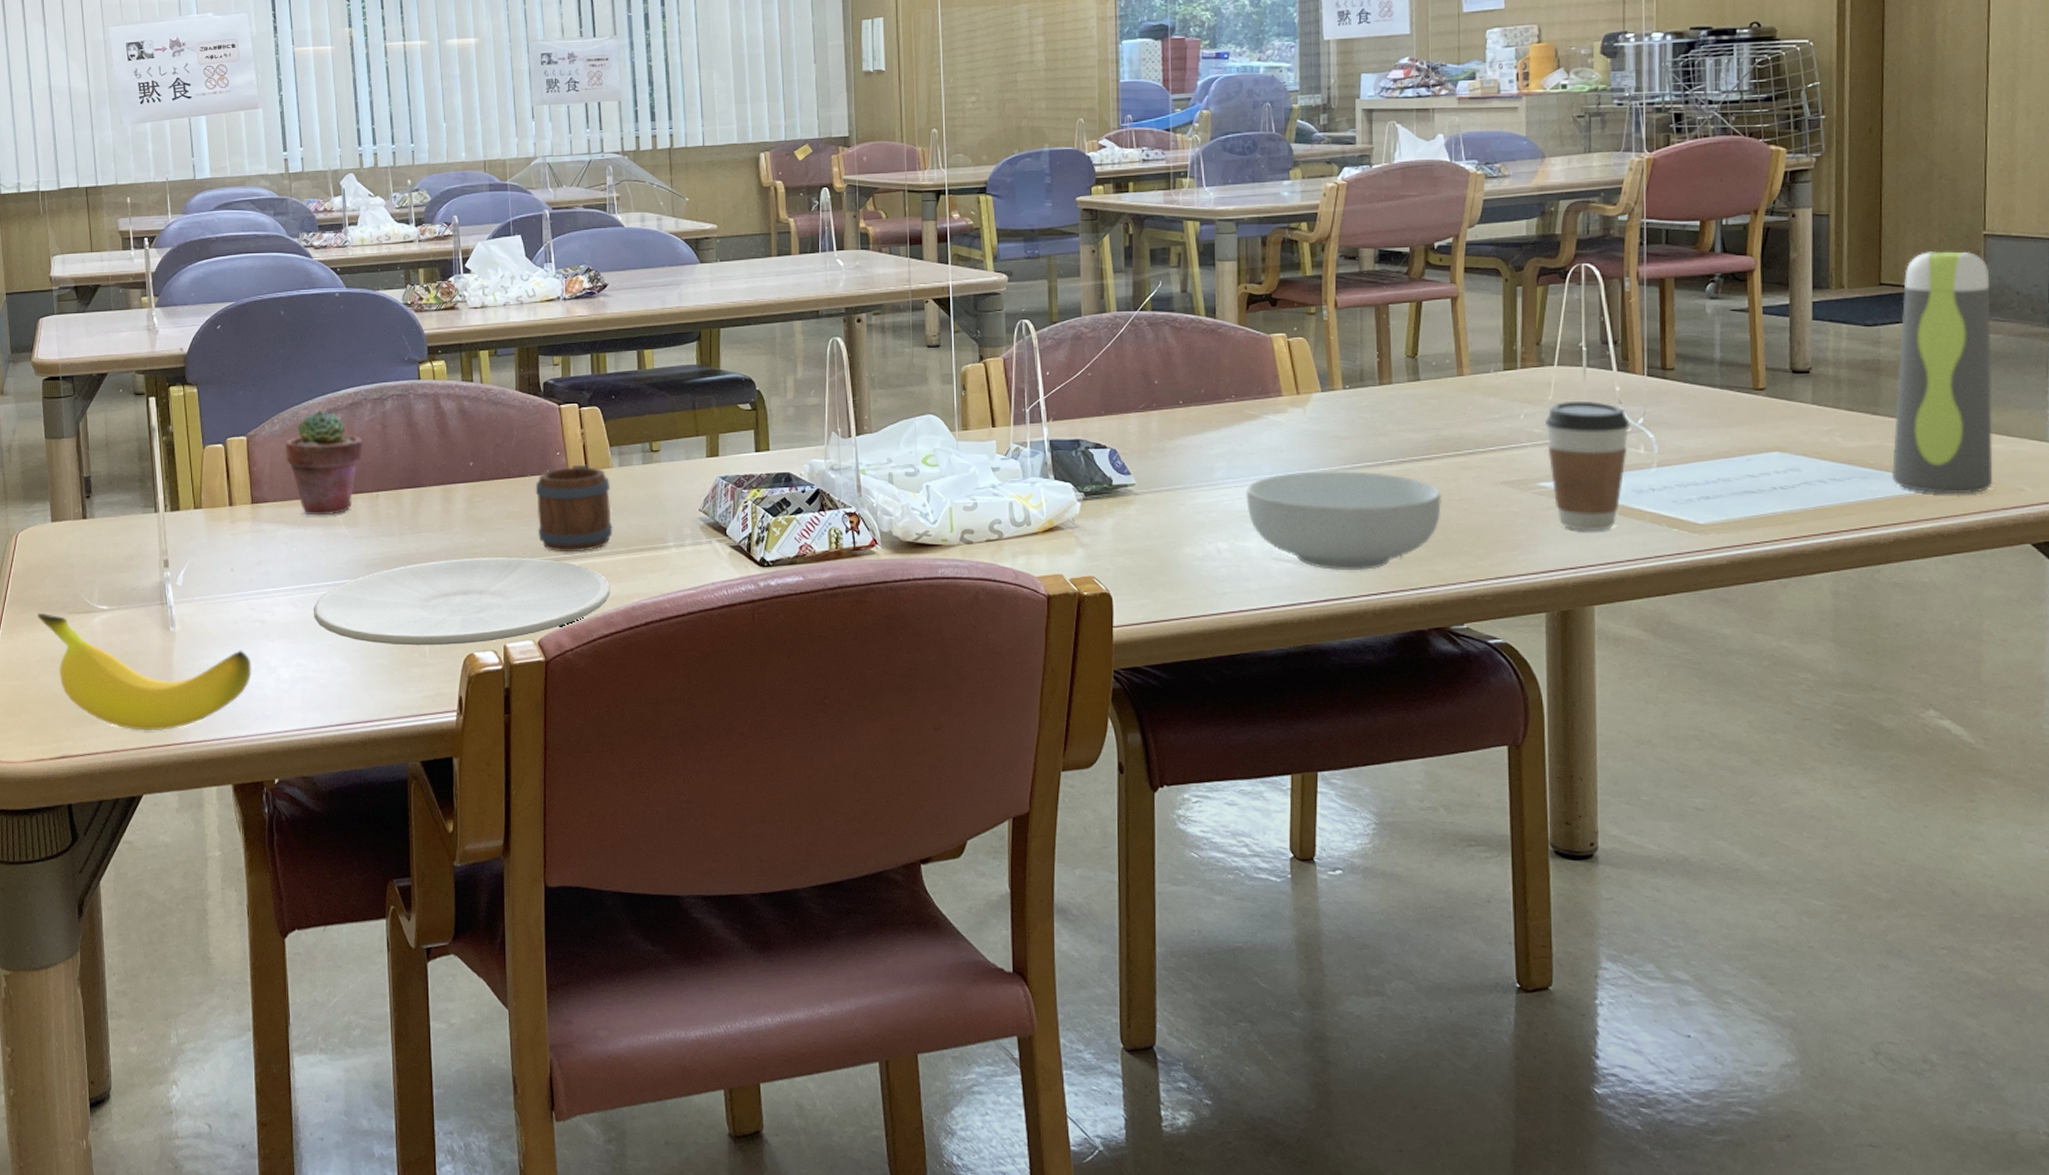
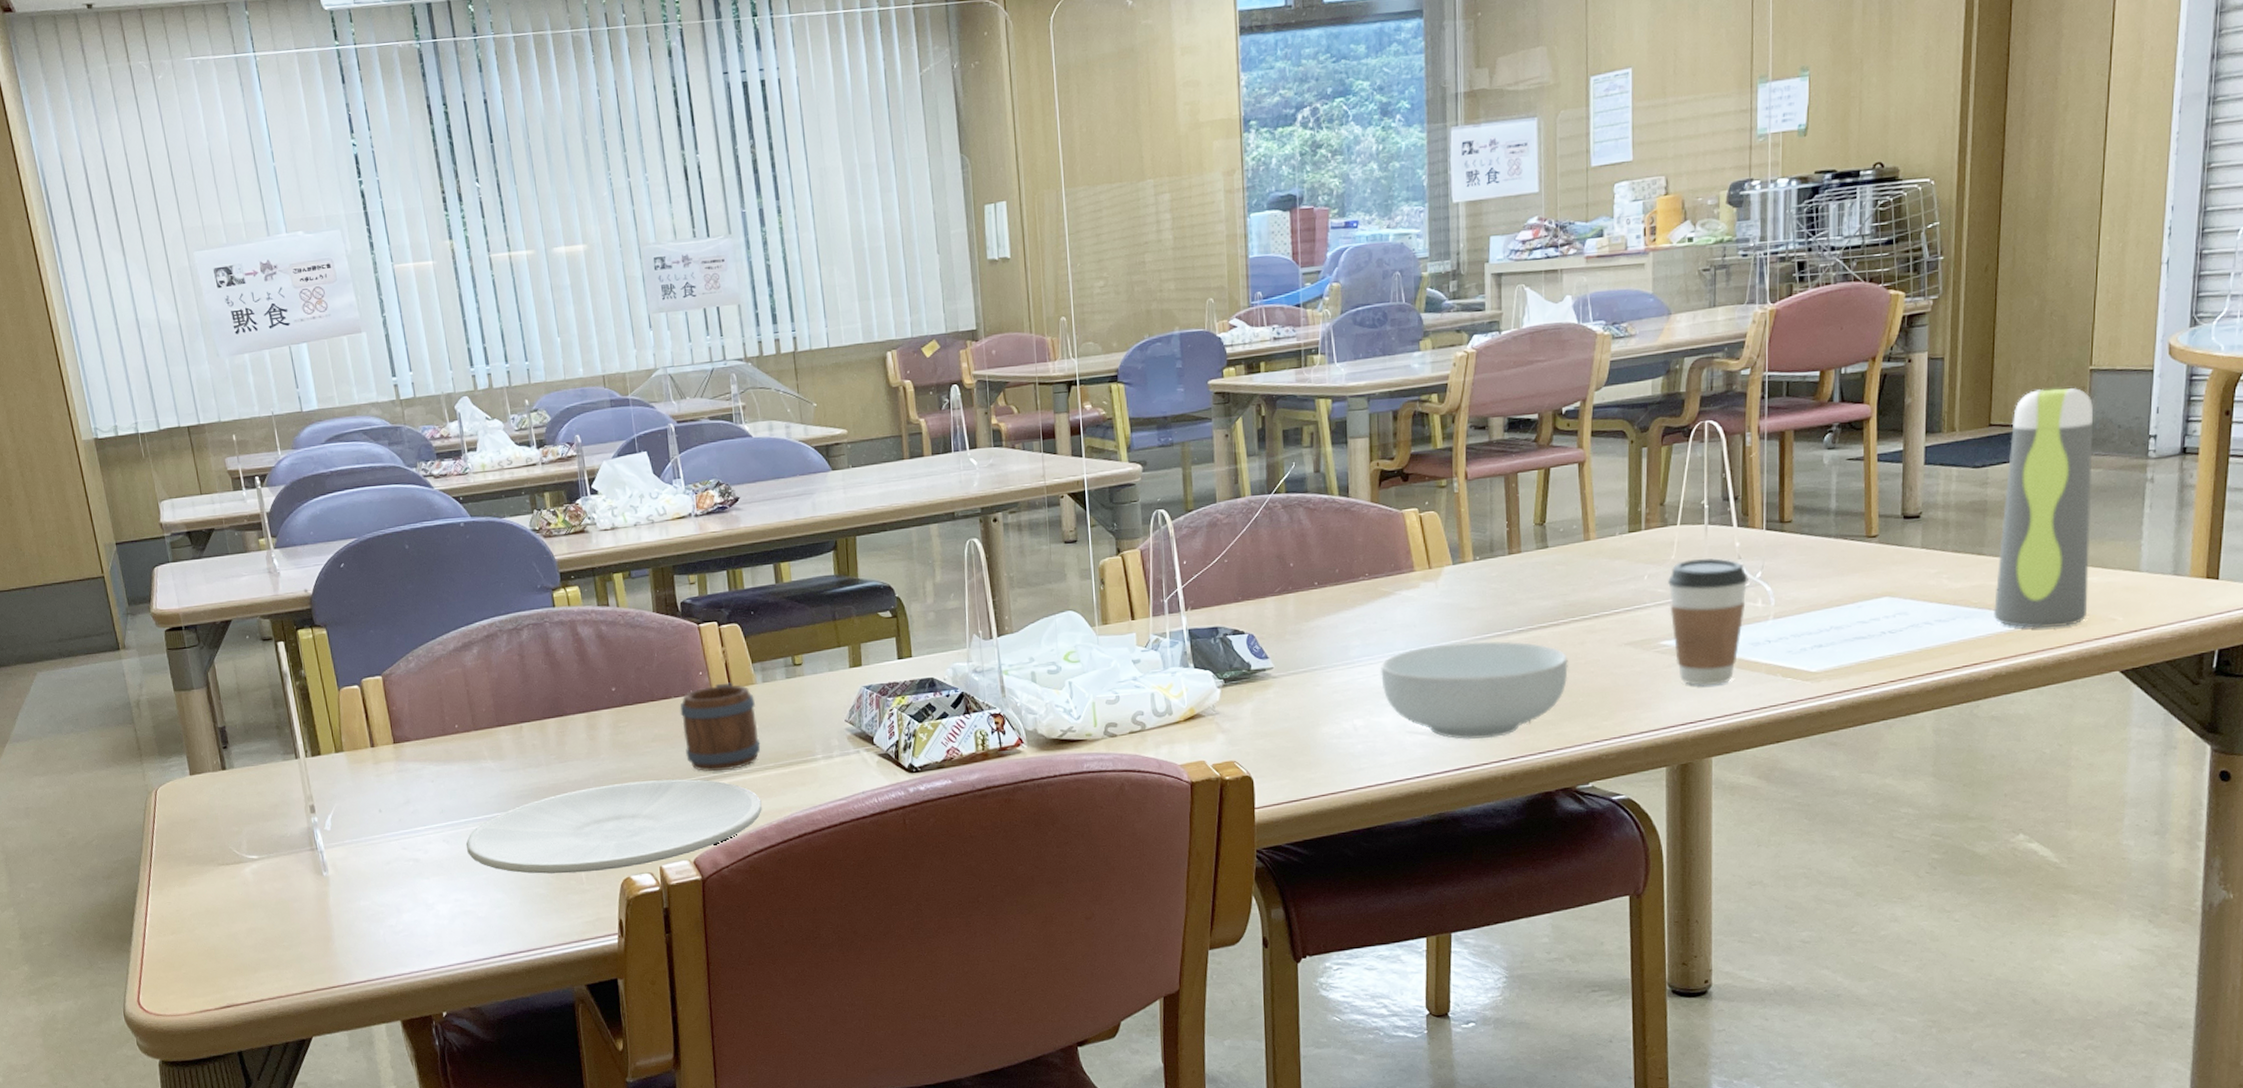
banana: present [37,612,251,731] -> none [185,866,410,976]
potted succulent: present [285,410,363,516] -> none [422,644,502,752]

